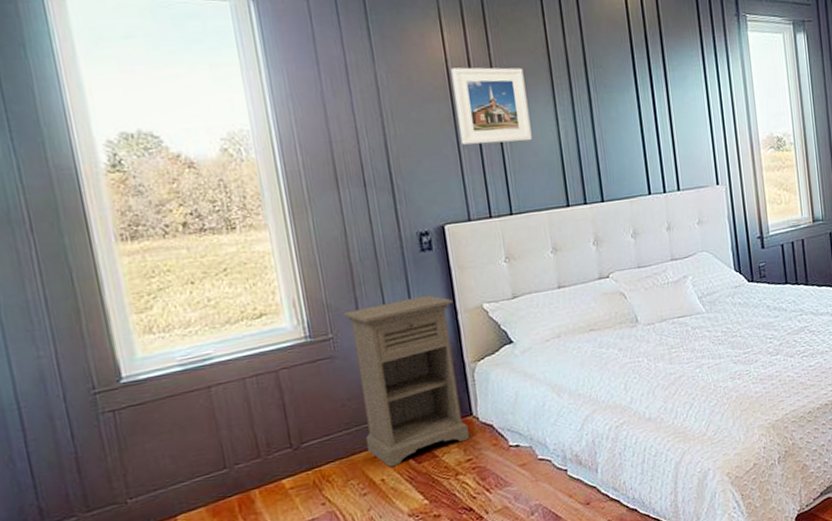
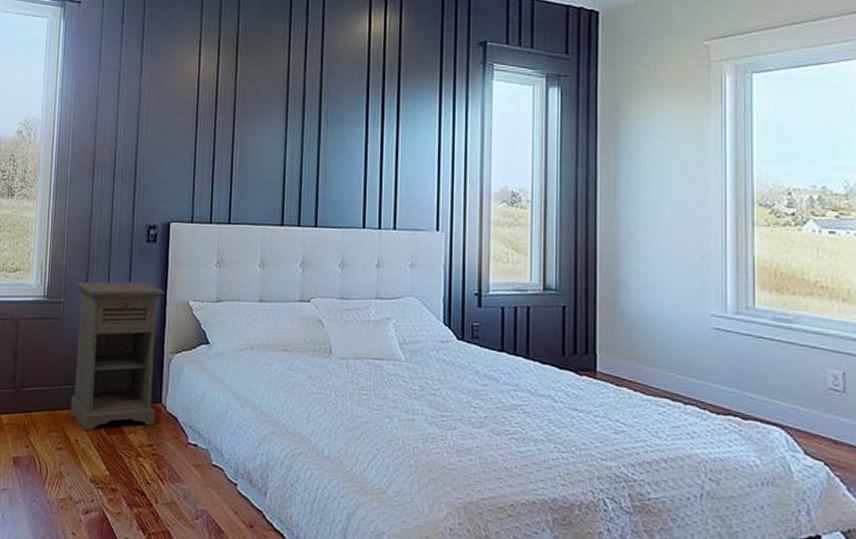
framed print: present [451,67,532,145] -> none [198,87,263,159]

